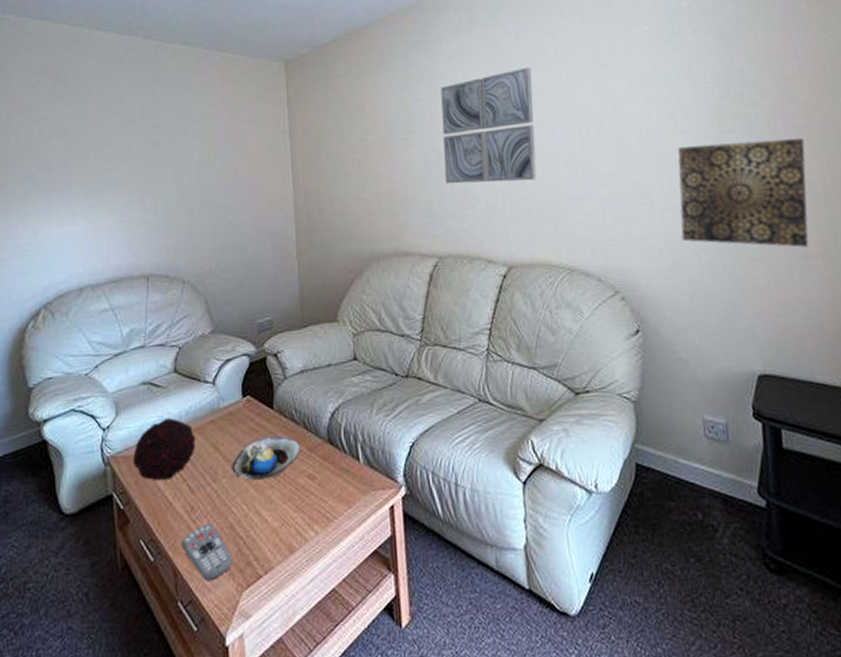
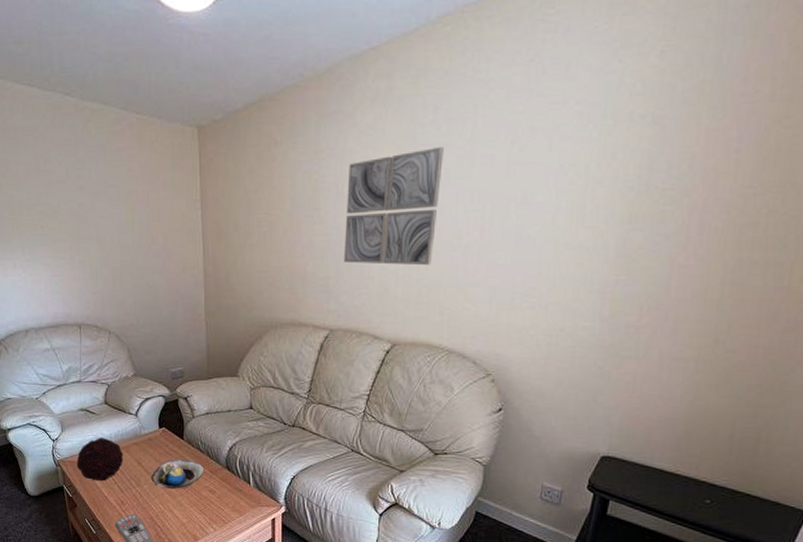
wall art: present [678,137,809,248] -> none [561,241,717,350]

